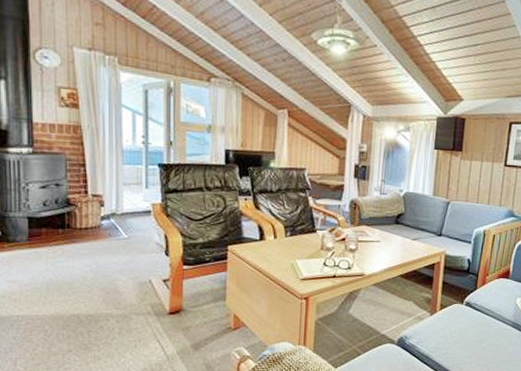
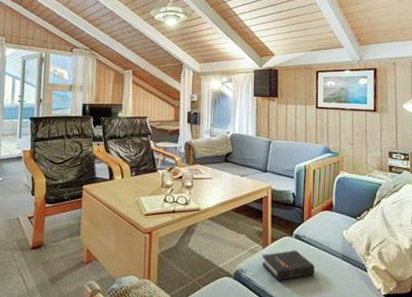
hardback book: none [428,317,484,347] -> present [262,250,315,280]

